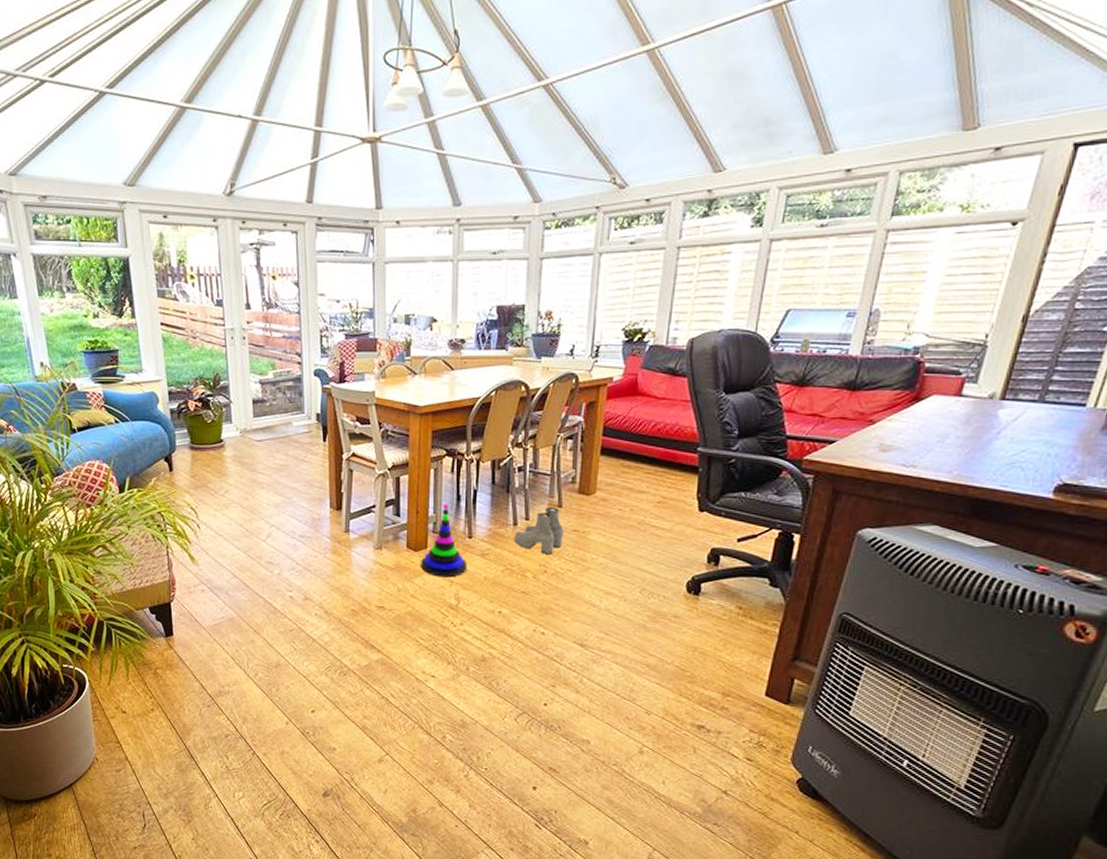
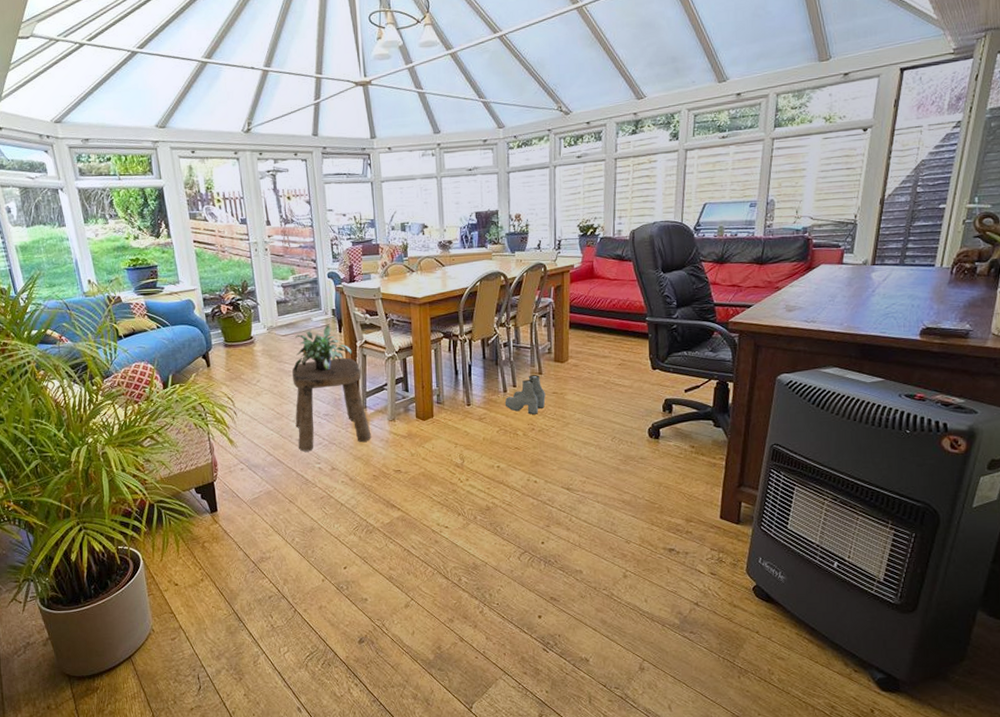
stool: none [266,471,353,577] -> present [292,357,371,452]
potted plant: none [269,432,337,485] -> present [294,325,352,373]
stacking toy: present [421,503,468,578] -> none [429,378,469,441]

